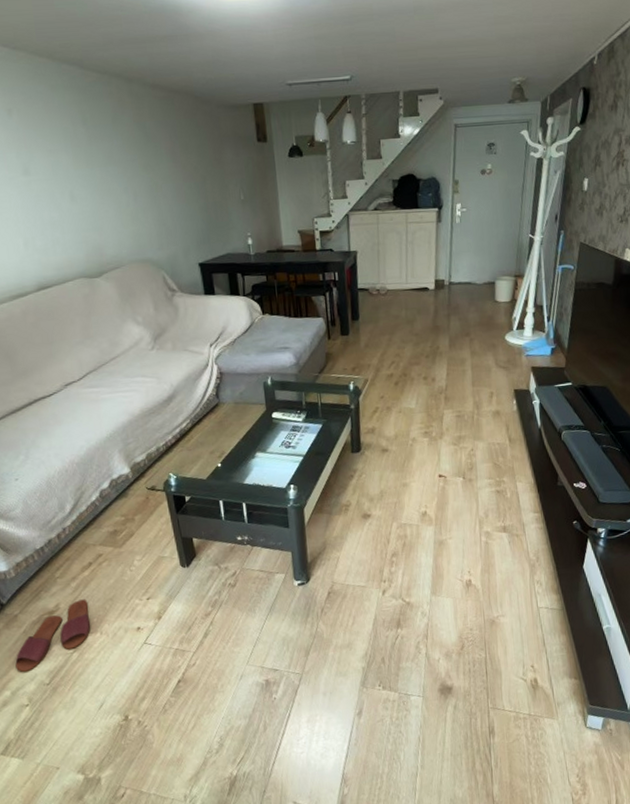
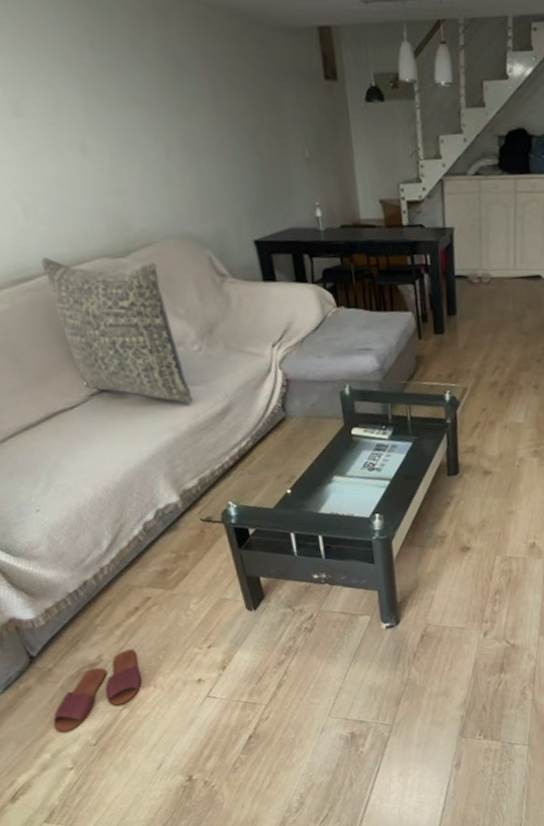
pillow: none [34,278,145,392] -> present [40,257,193,403]

